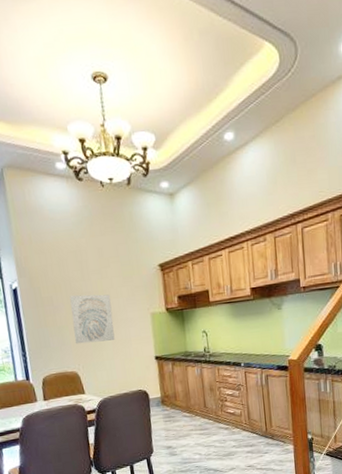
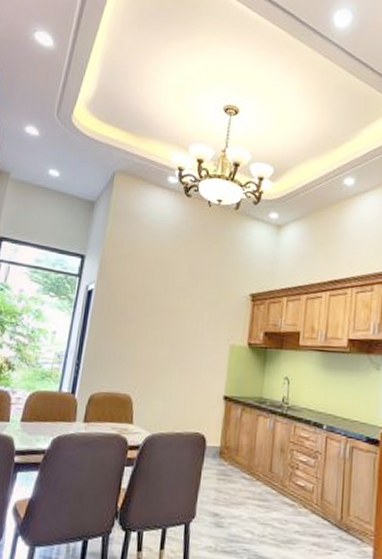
wall art: present [69,294,115,344] -> none [137,308,189,367]

